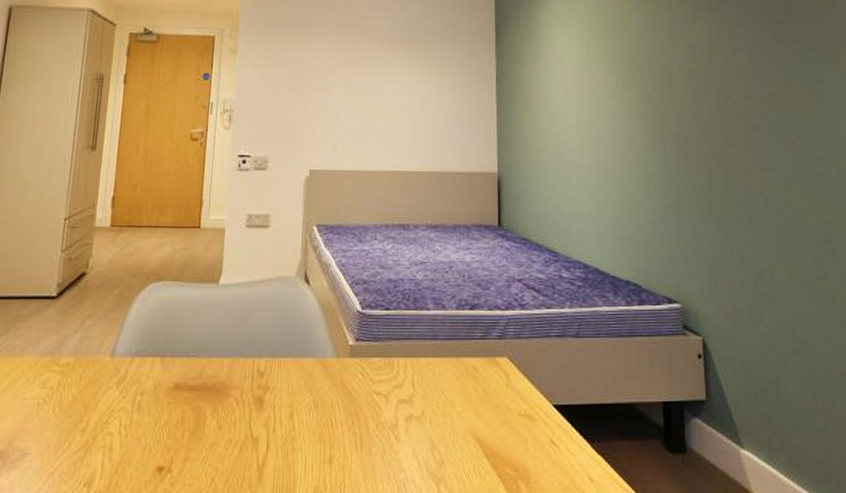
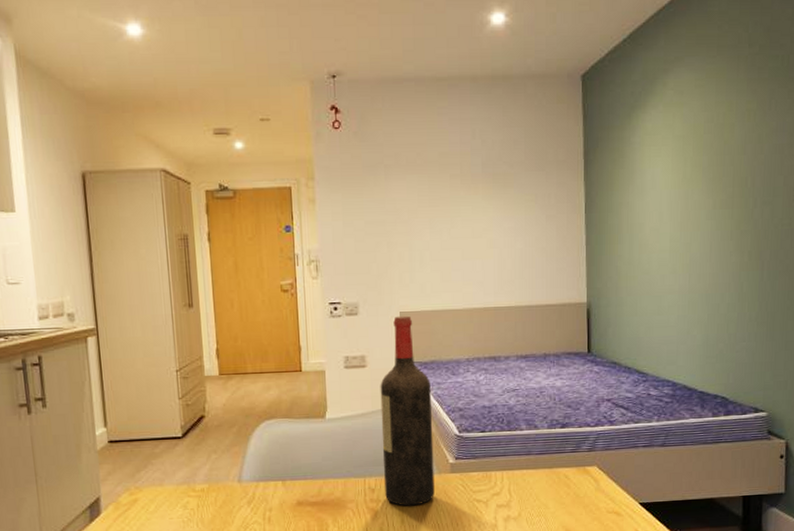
wine bottle: none [275,174,335,397] -> present [380,315,435,506]

